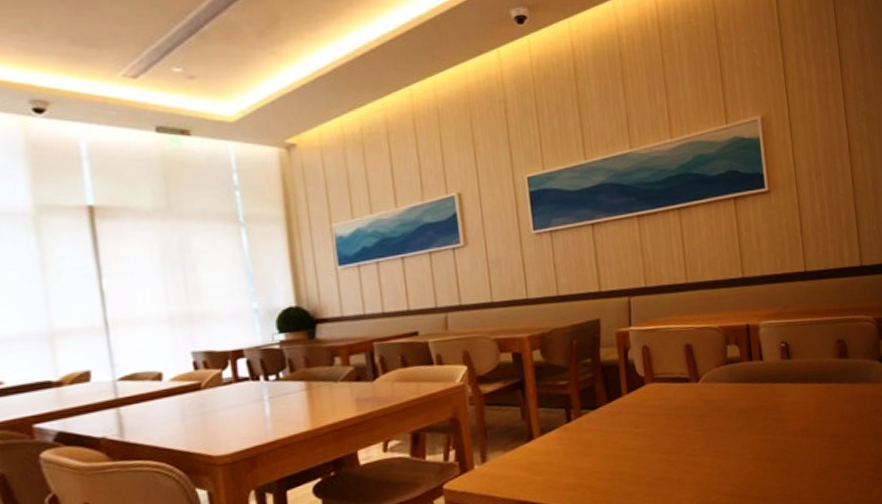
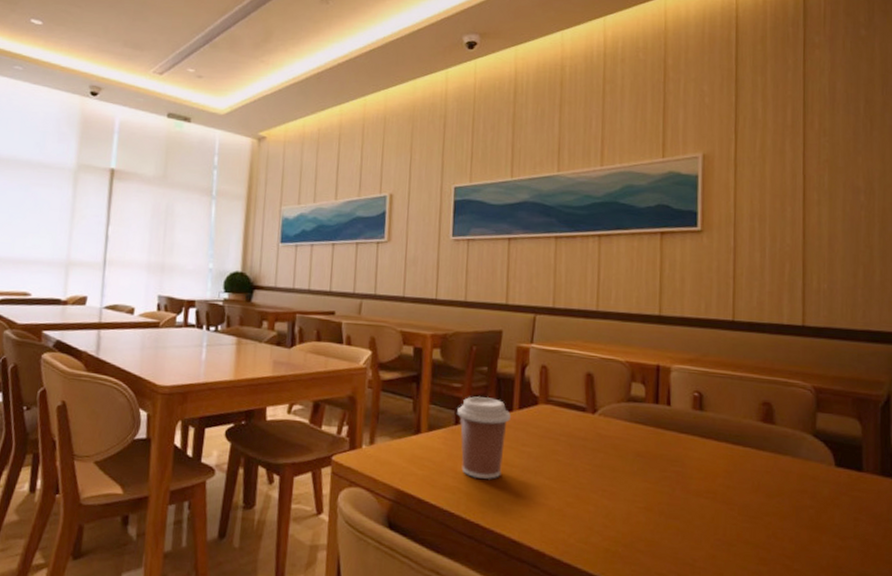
coffee cup: none [567,388,621,470] -> present [457,396,511,479]

